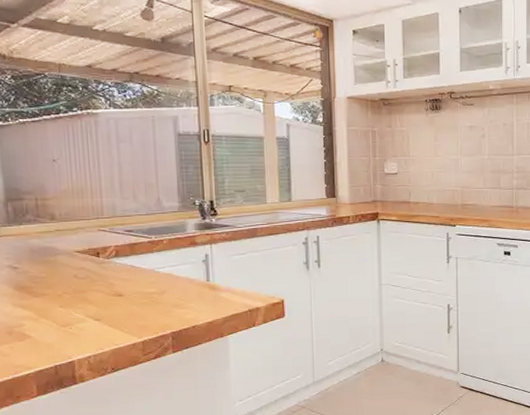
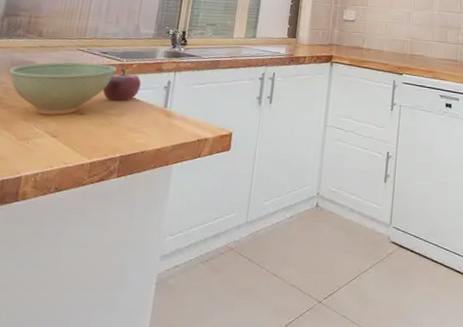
bowl: none [30,243,147,300] -> present [9,62,117,115]
fruit: none [137,246,177,279] -> present [103,69,141,101]

